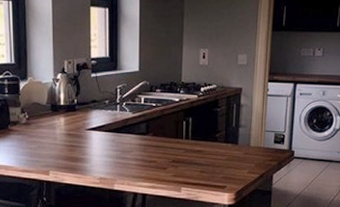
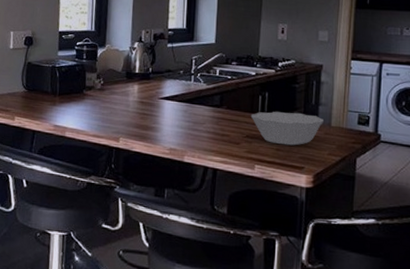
bowl: none [176,135,243,167] -> present [250,111,323,146]

